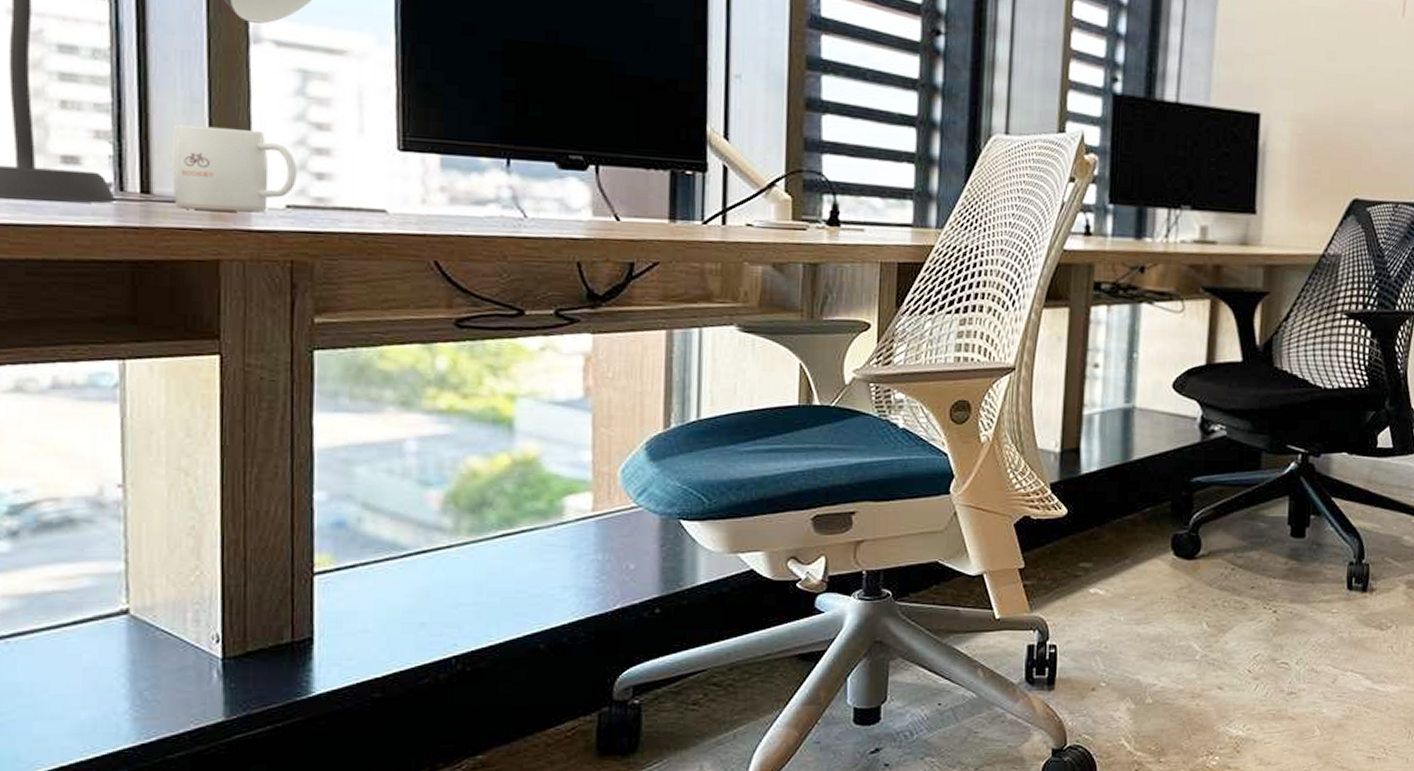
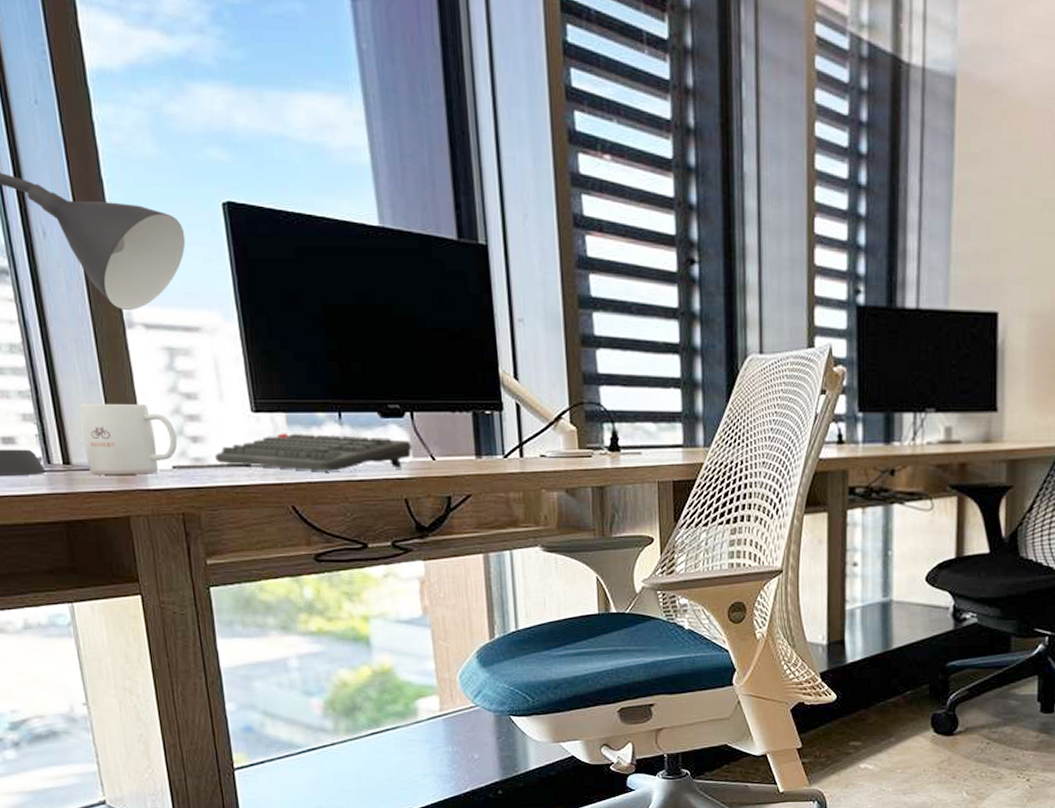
computer keyboard: none [343,177,593,228] -> present [215,433,412,471]

